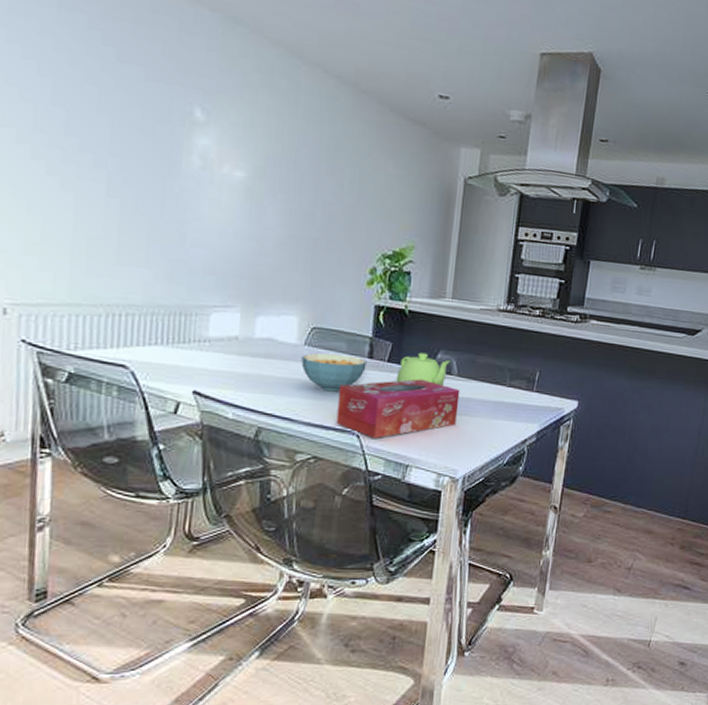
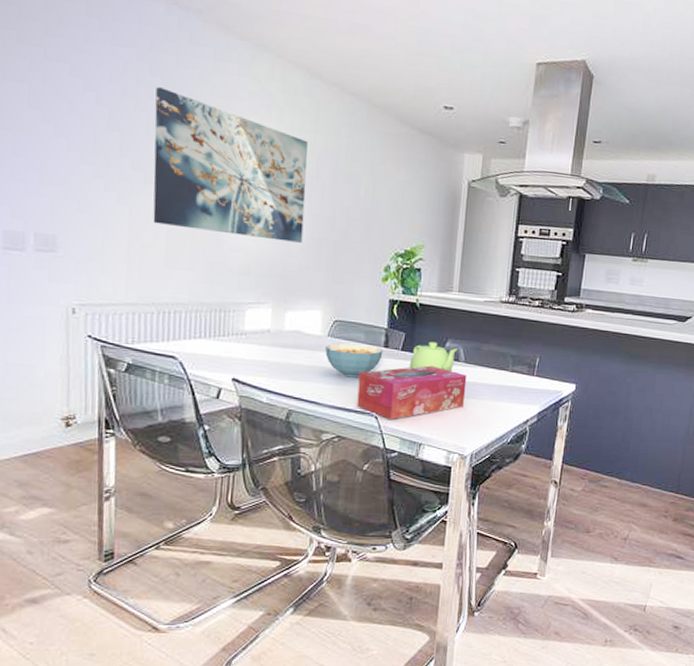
wall art: none [103,59,286,240] -> present [153,87,308,243]

